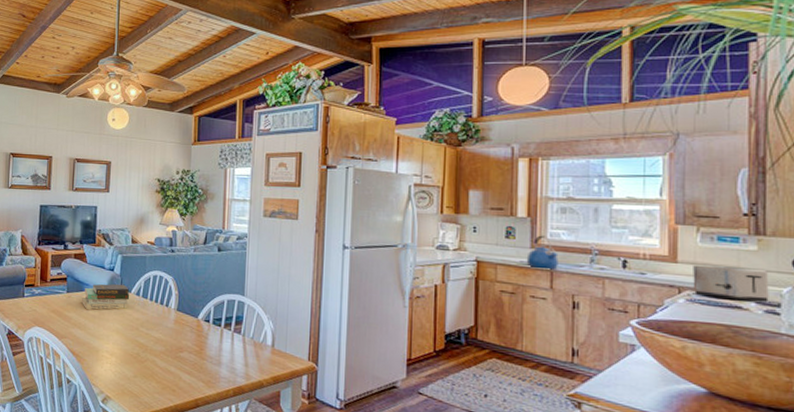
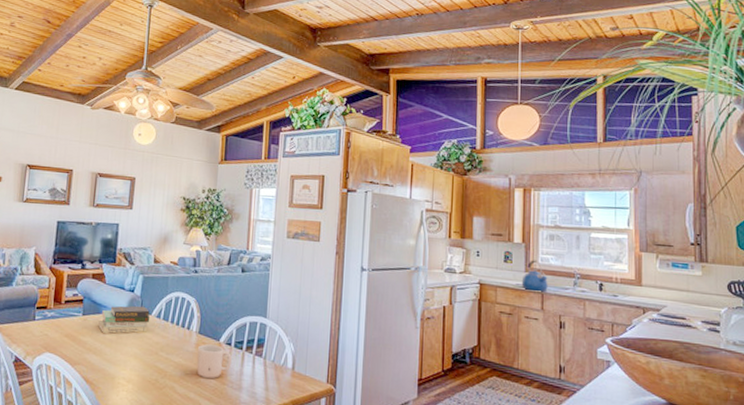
mug: none [176,321,211,354] -> present [196,344,233,378]
toaster: present [693,265,769,303] -> none [654,288,711,322]

